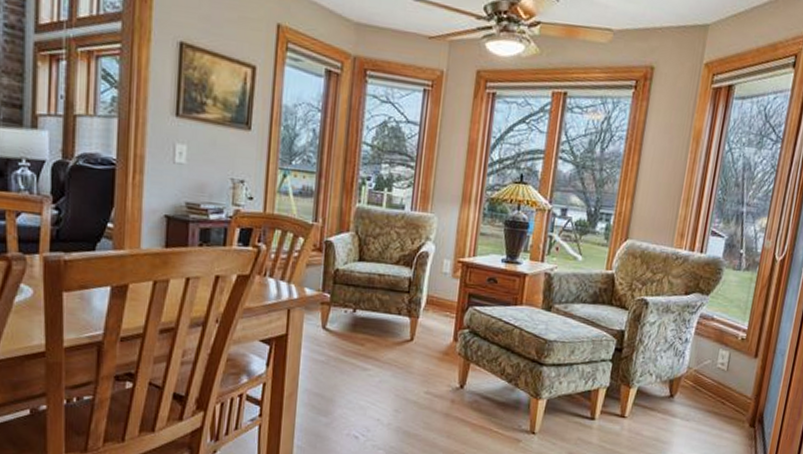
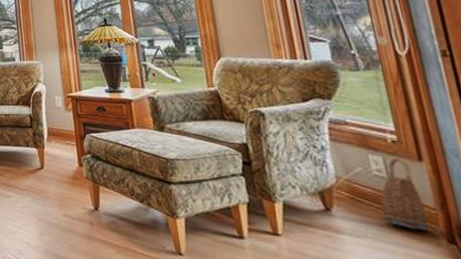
basket: none [710,353,747,416] -> present [380,157,431,230]

